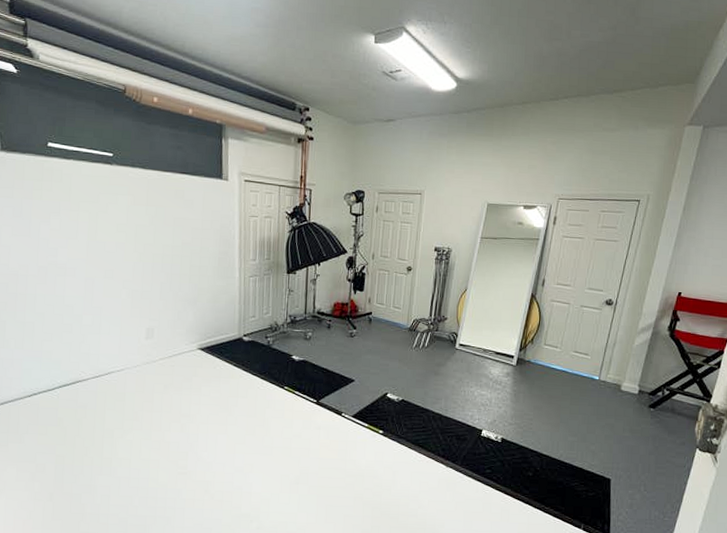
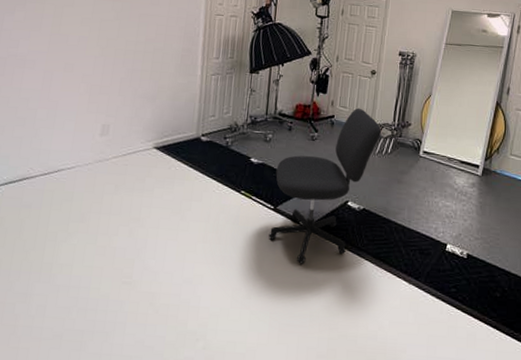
office chair: none [312,304,418,452] -> present [268,108,381,264]

